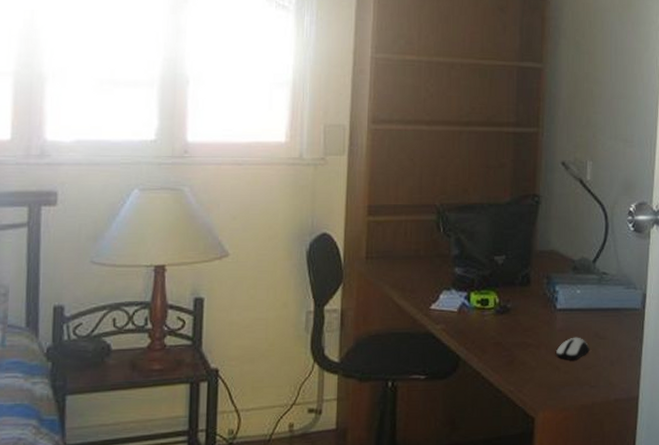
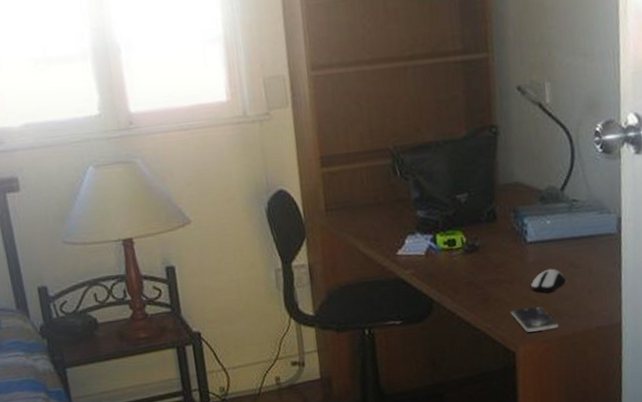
smartphone: none [534,373,578,398] -> present [510,306,558,332]

